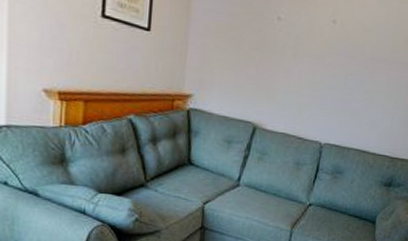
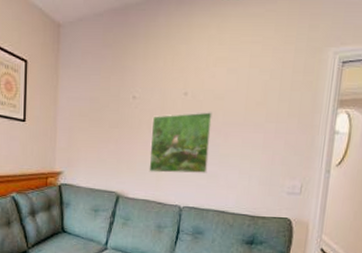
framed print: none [290,41,360,110] -> present [149,112,212,174]

